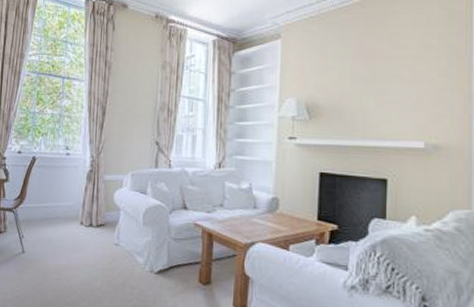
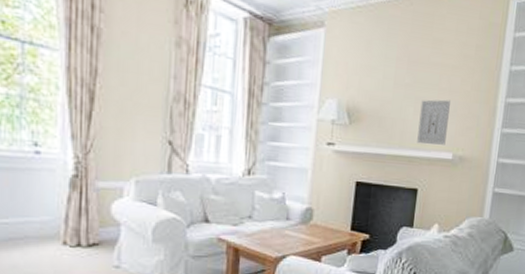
wall art: none [382,89,415,135] -> present [417,99,450,145]

